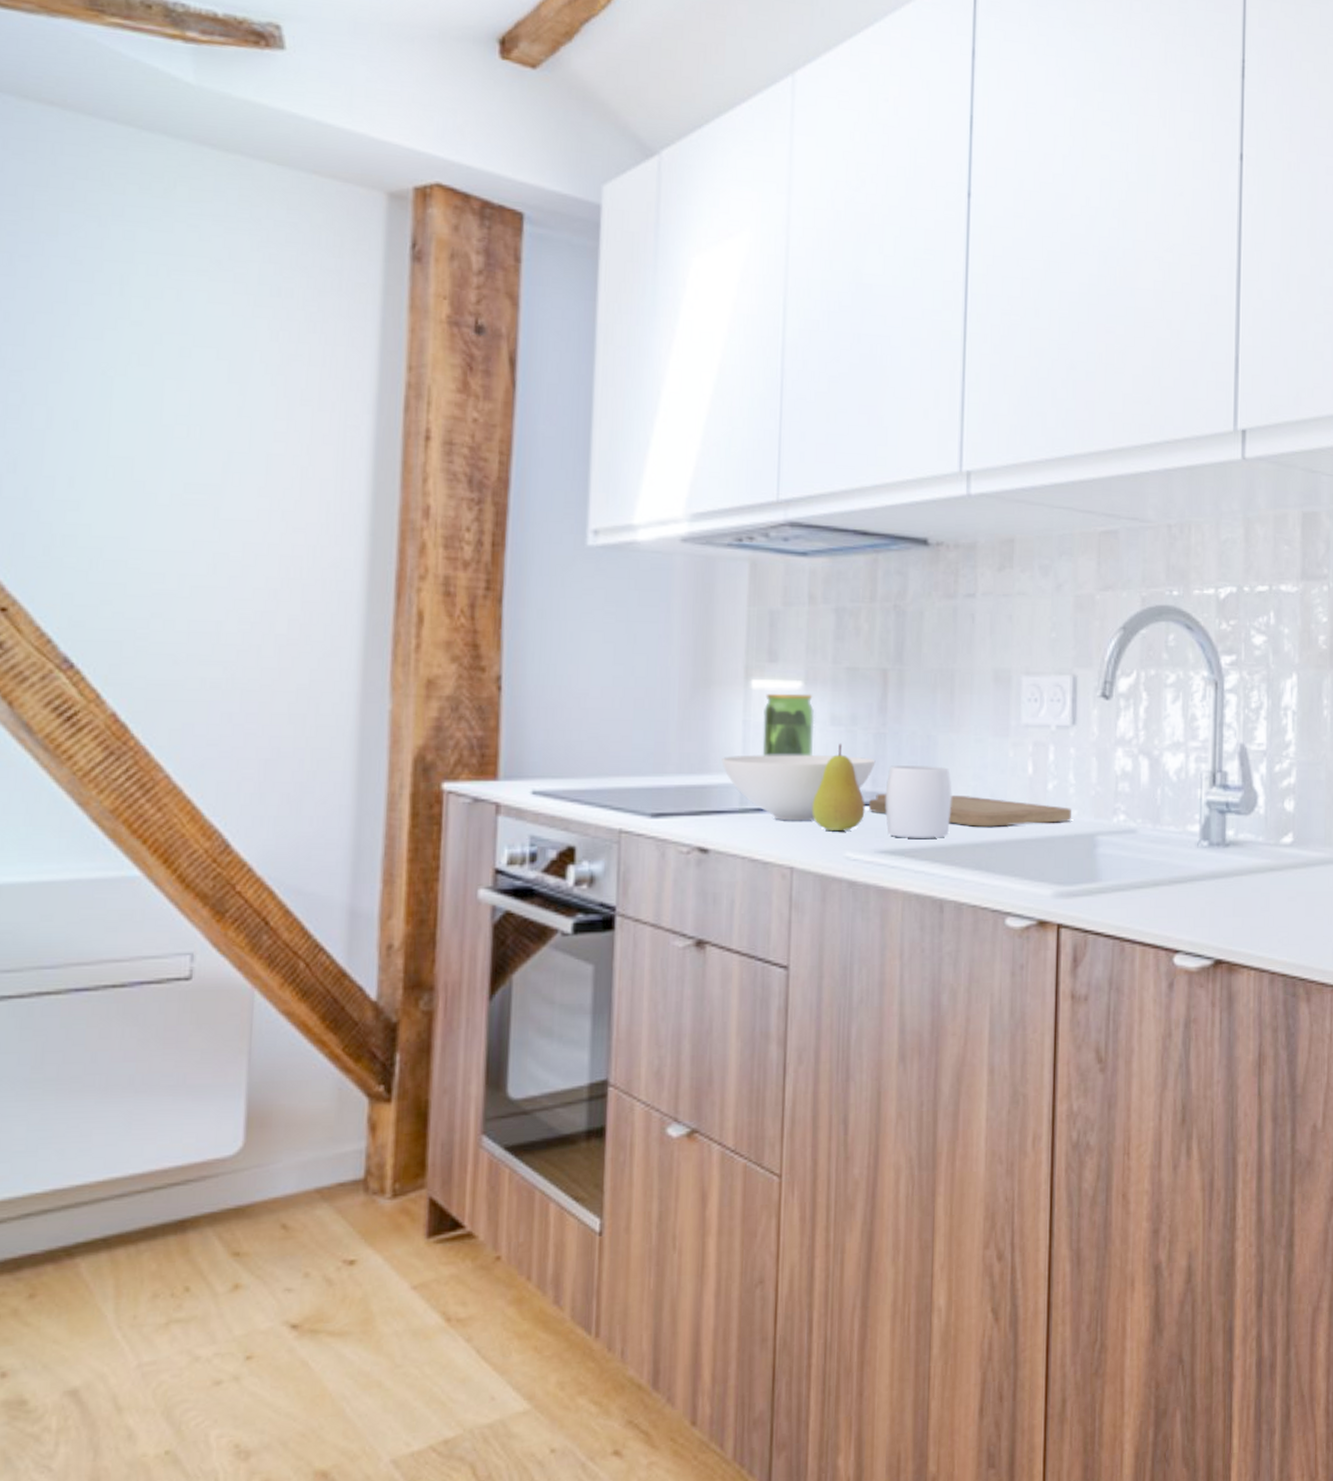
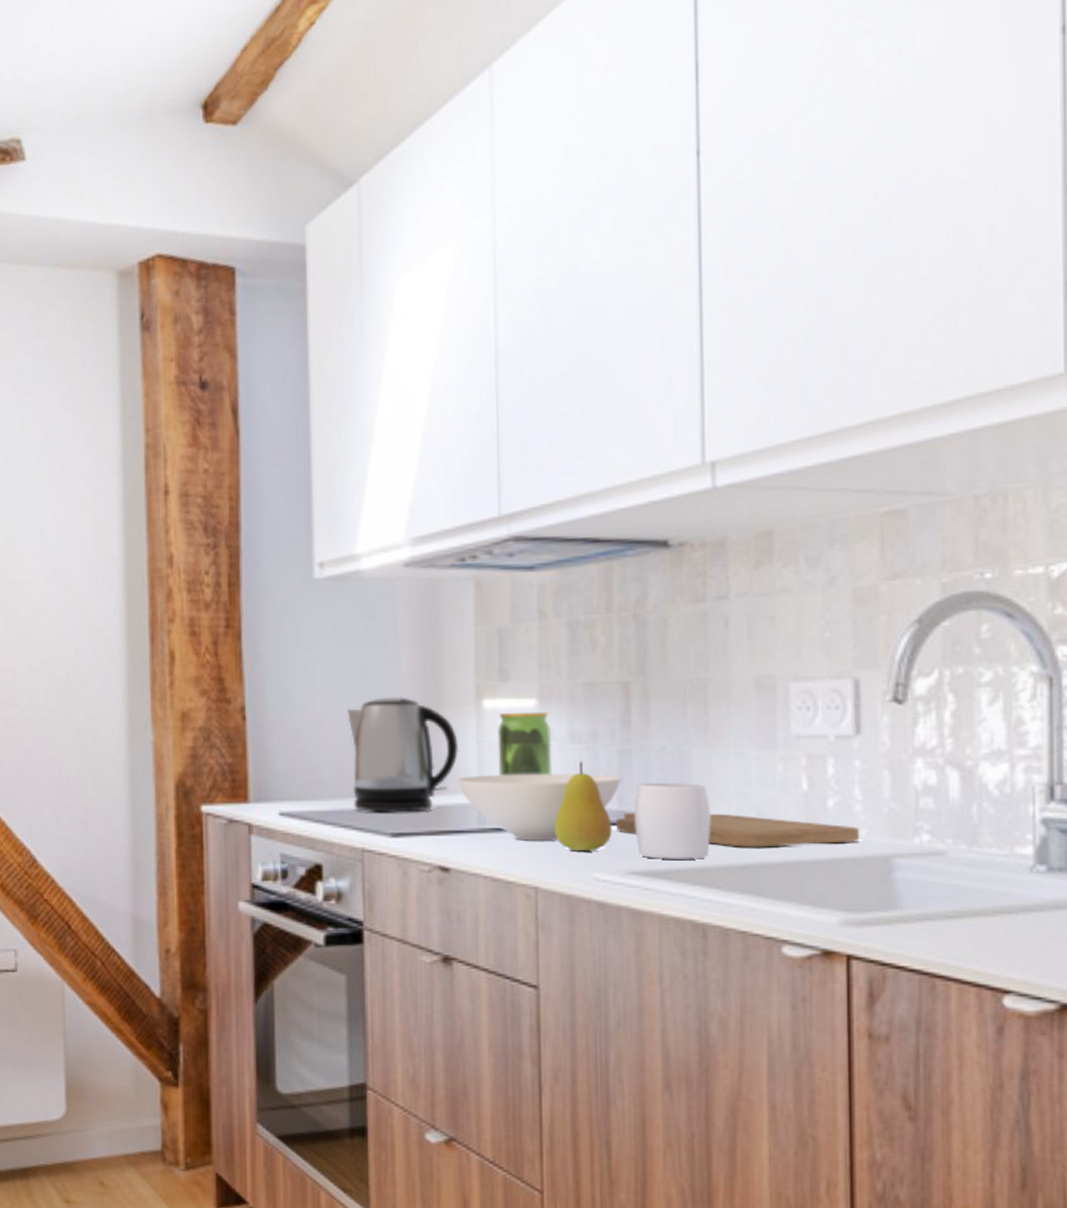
kettle: none [613,672,725,791] -> present [347,696,459,812]

